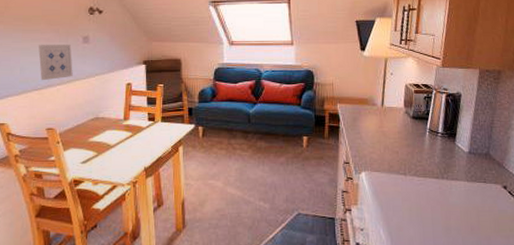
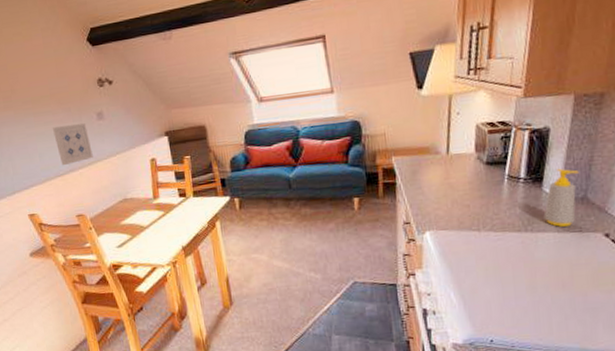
soap bottle: none [456,127,483,177] -> present [544,168,579,227]

